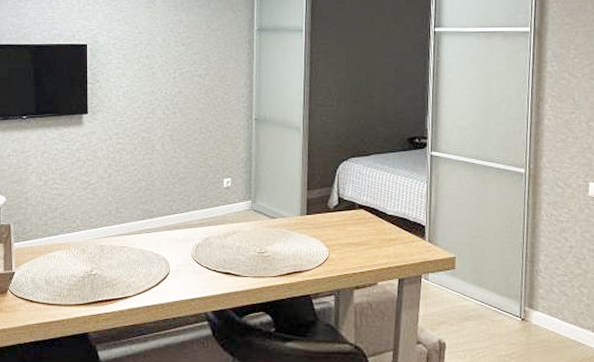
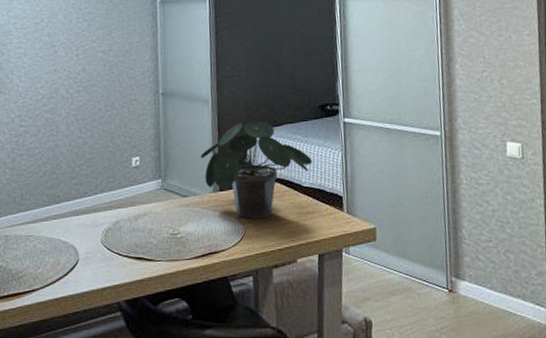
potted plant: none [290,149,398,243] -> present [200,120,312,219]

